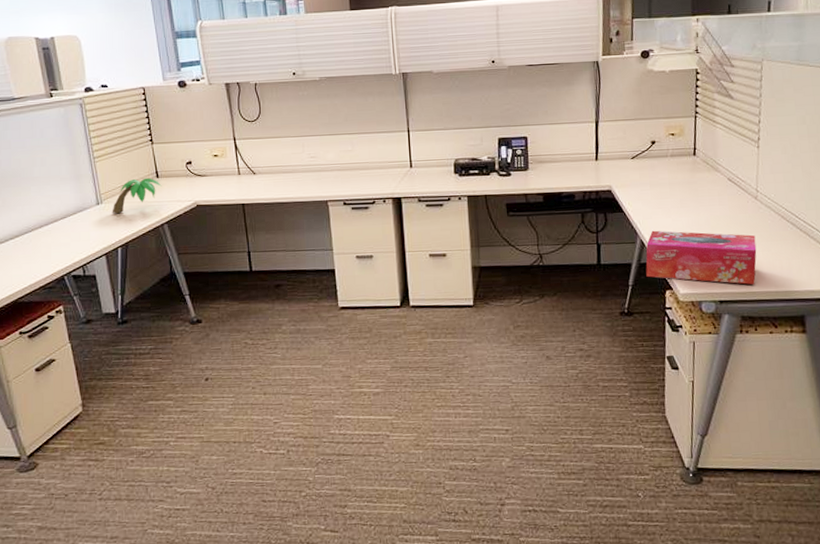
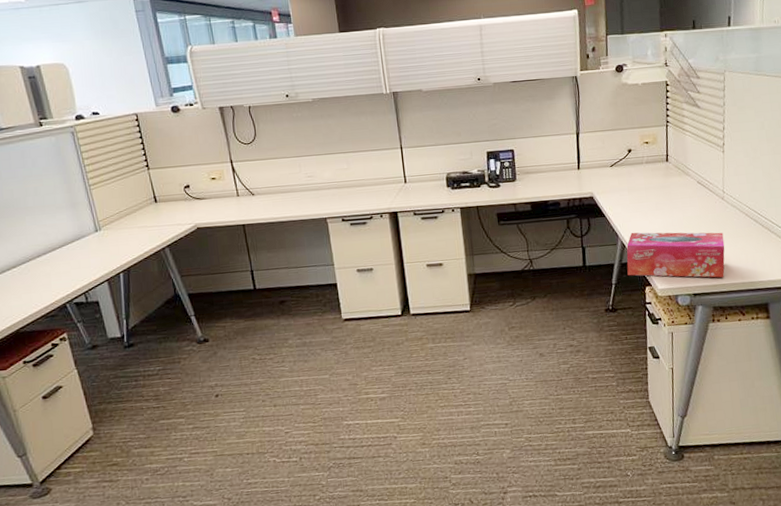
plant: present [112,177,162,214] -> none [111,203,161,240]

